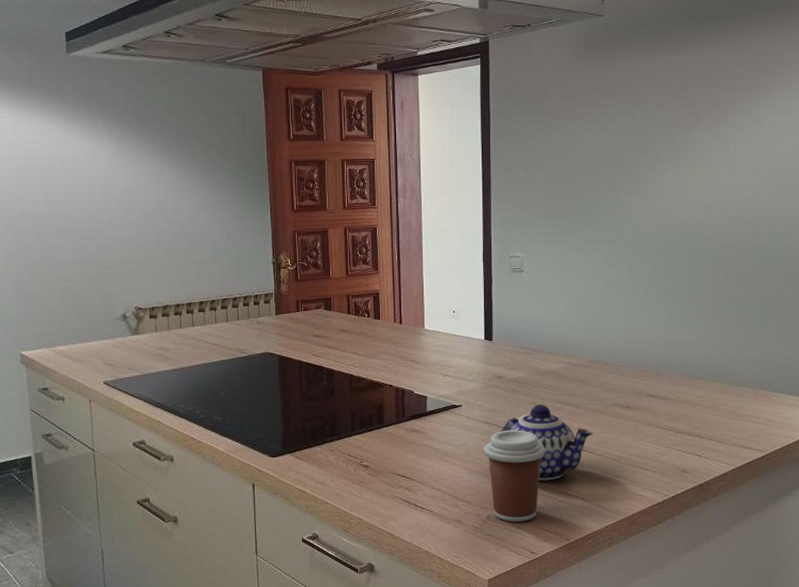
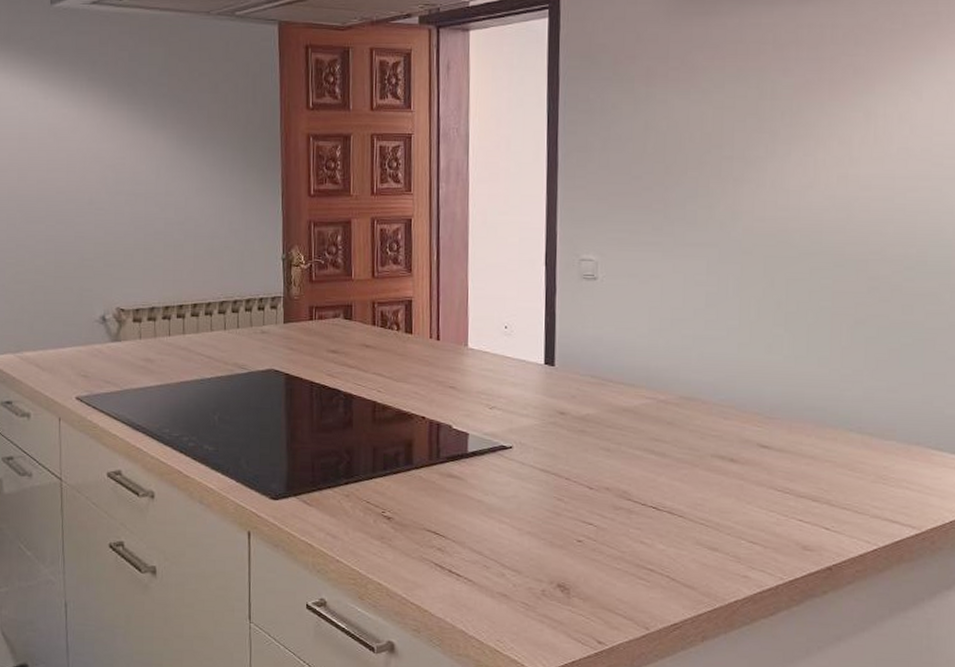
coffee cup: present [484,430,546,522] -> none [540,481,621,601]
teapot: present [501,404,593,481] -> none [562,450,684,550]

